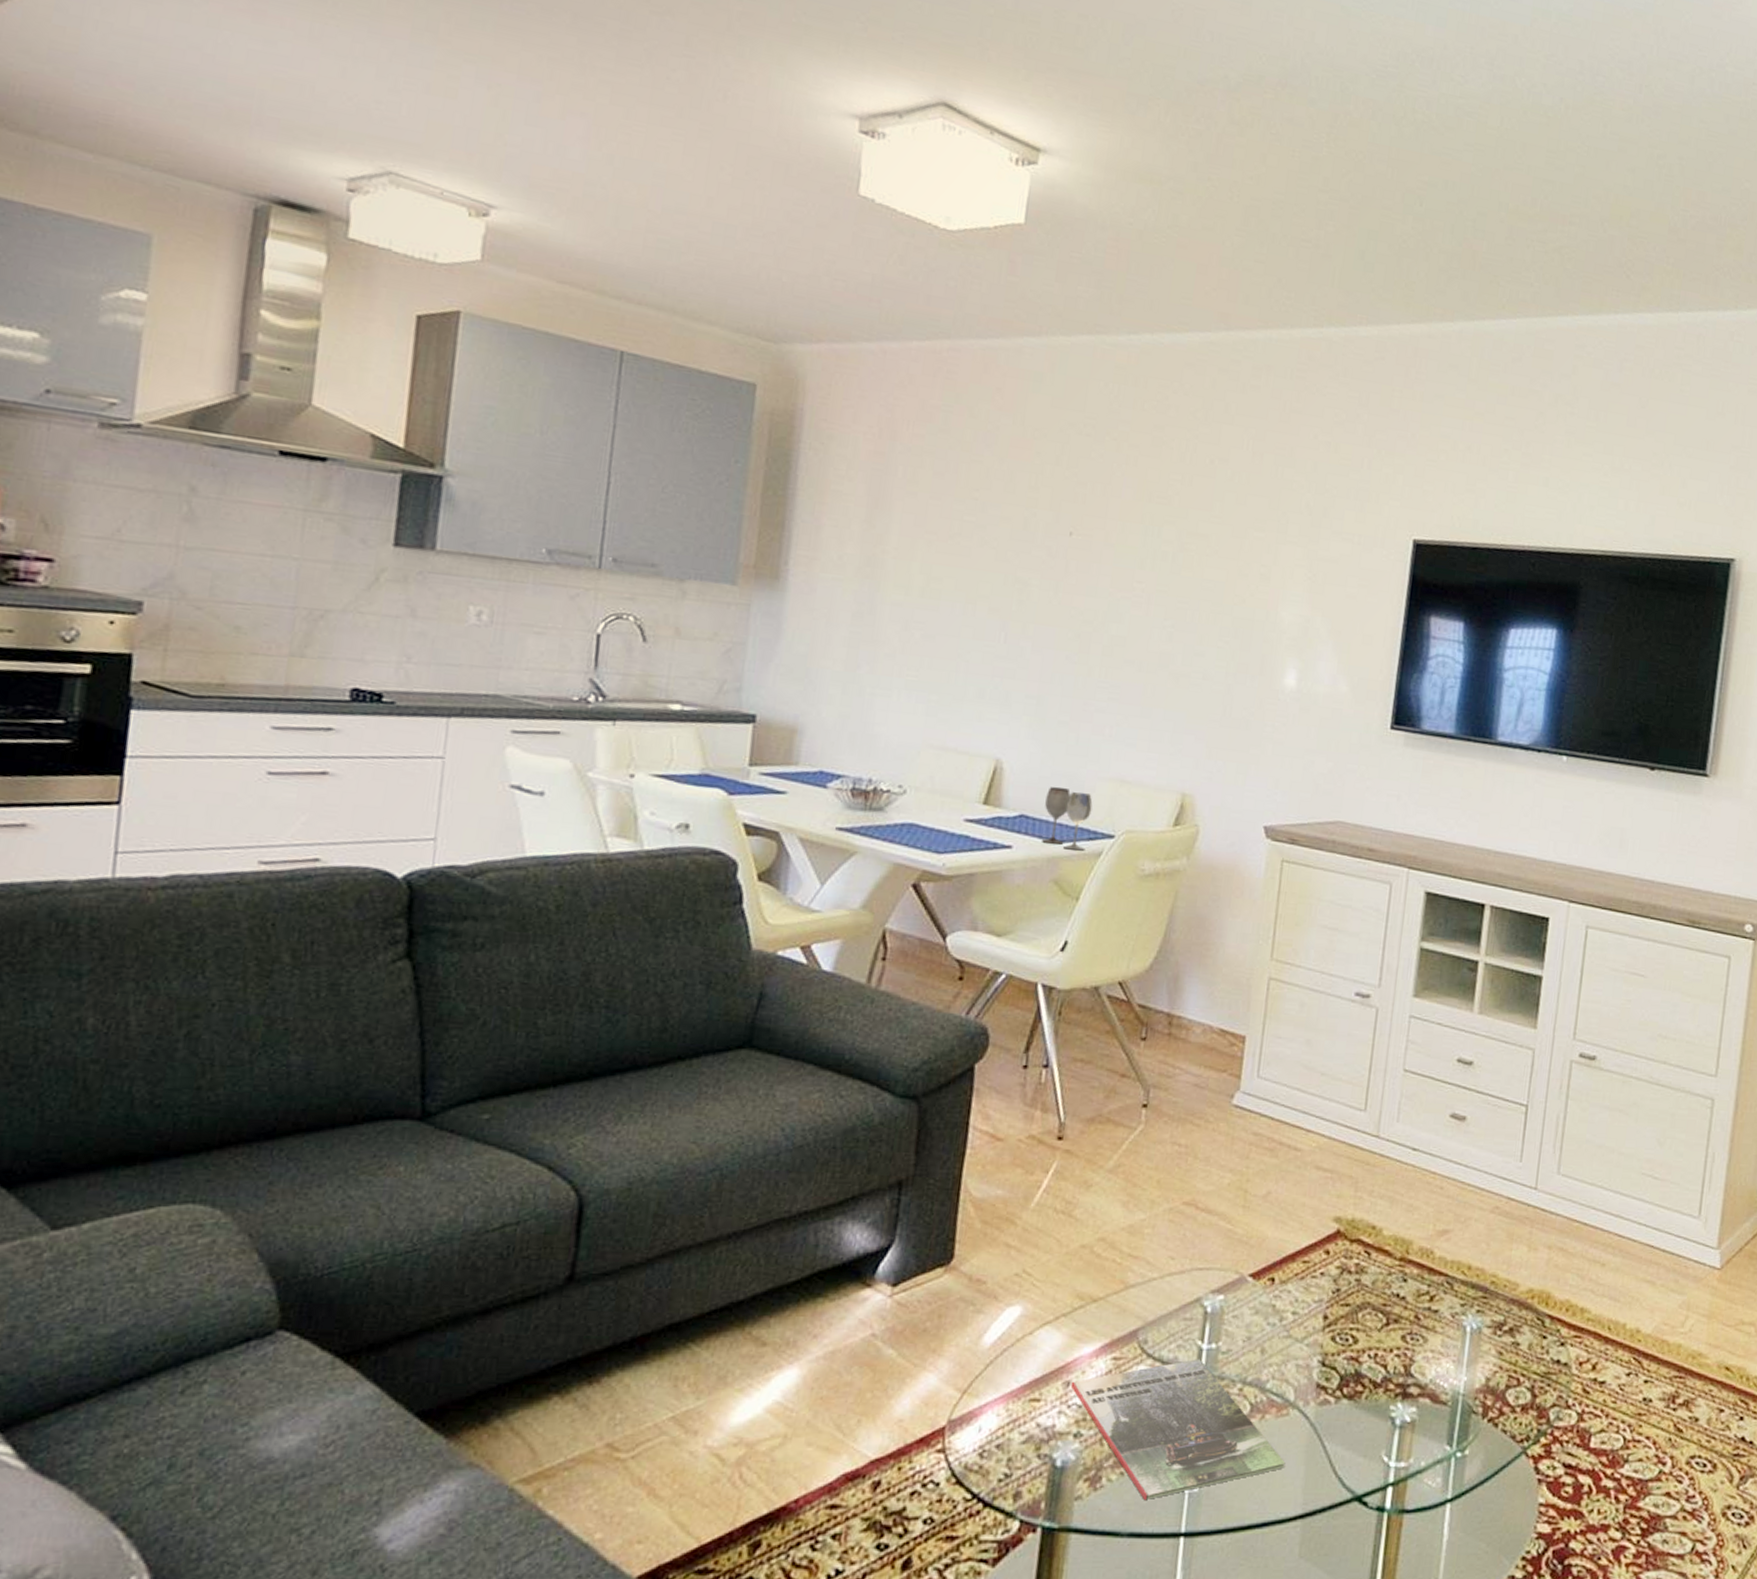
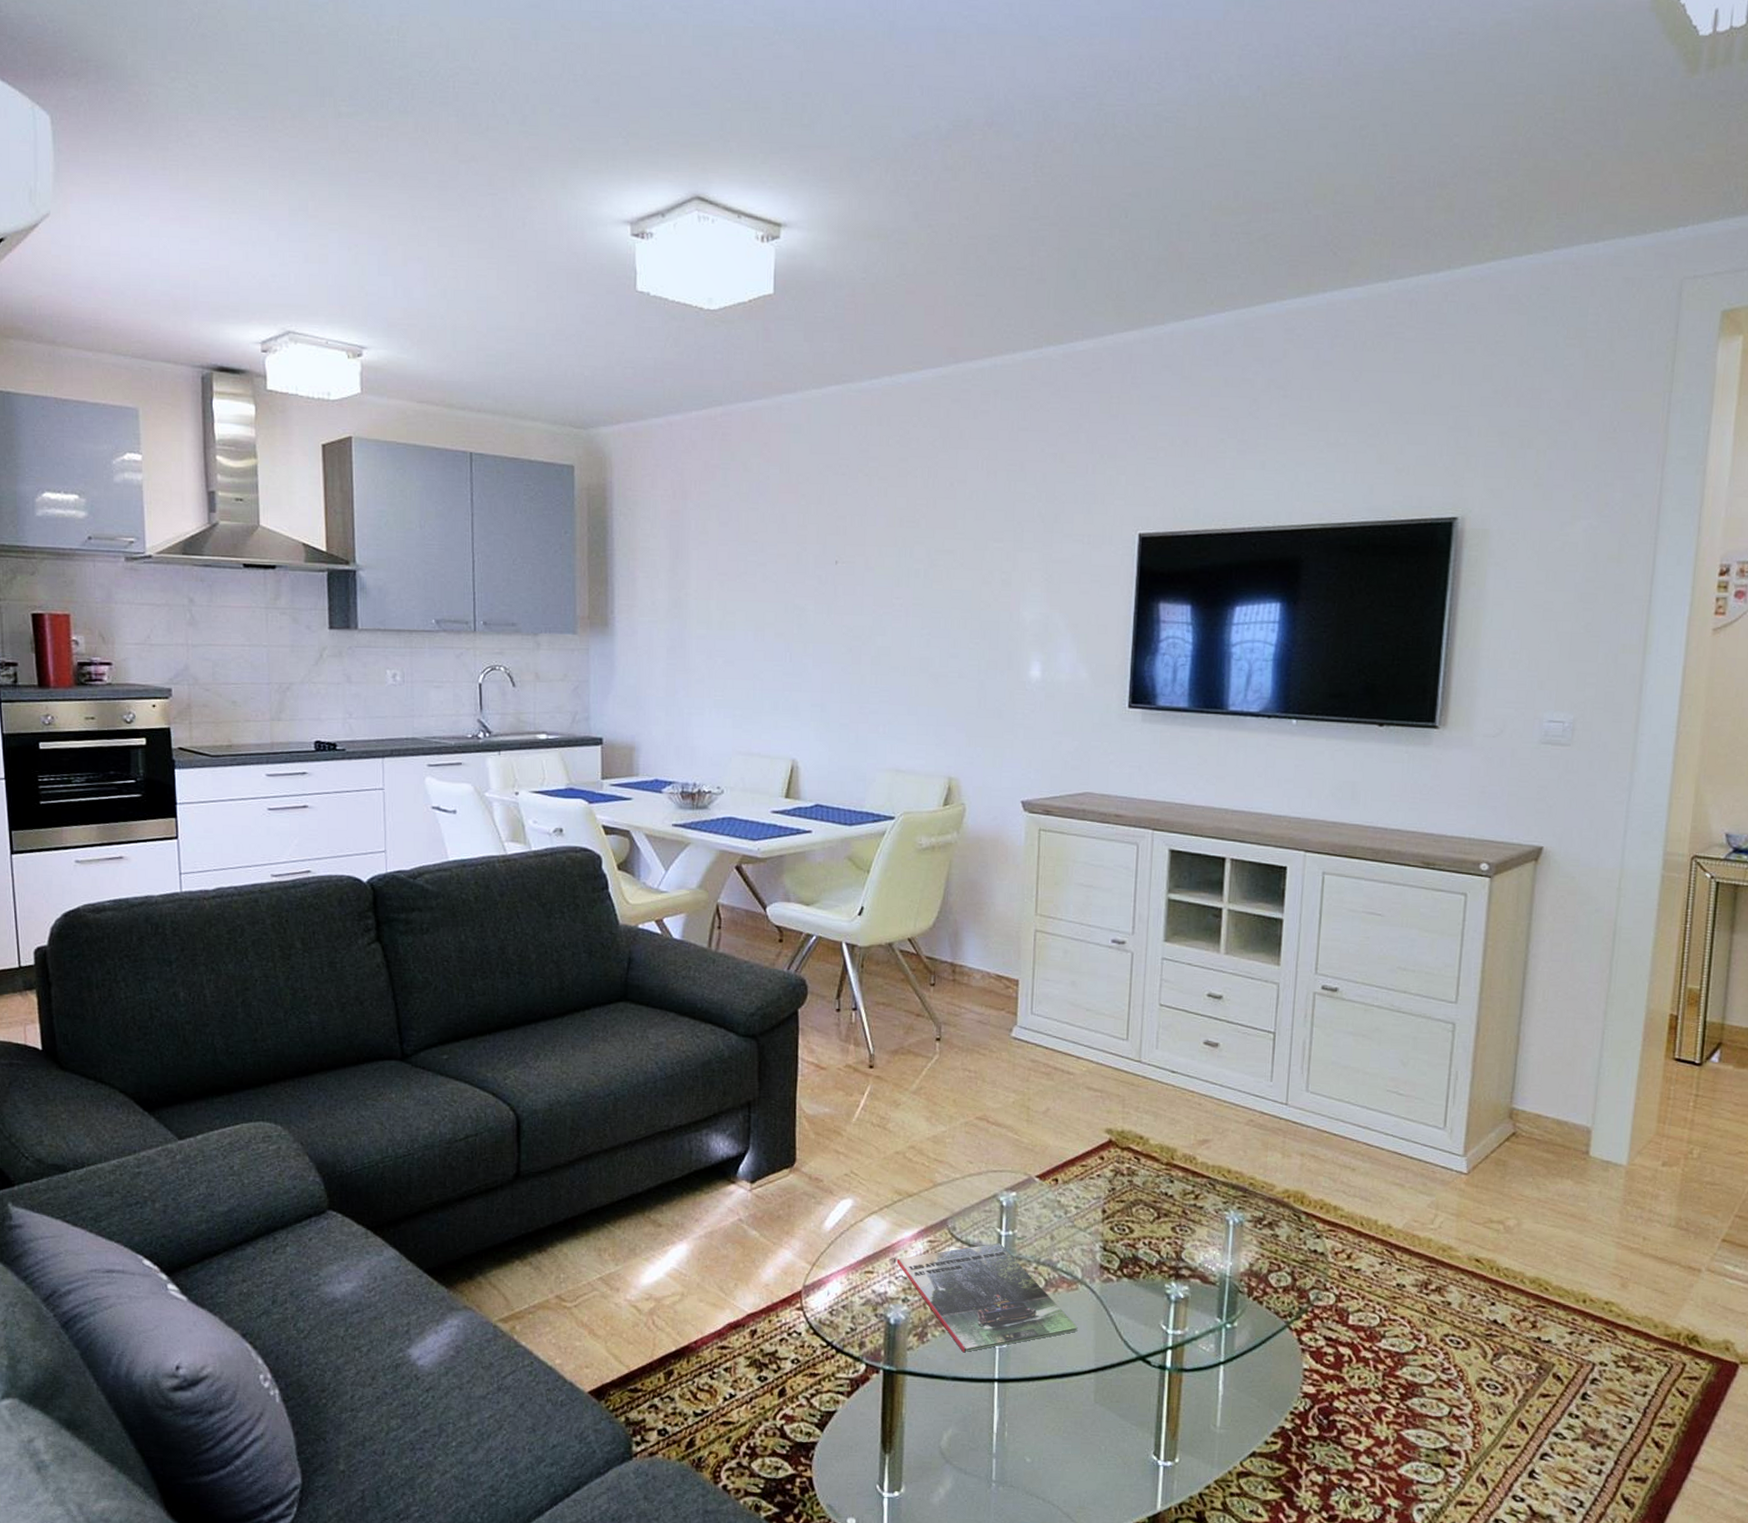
wineglass: present [1042,786,1093,851] -> none [835,779,874,831]

